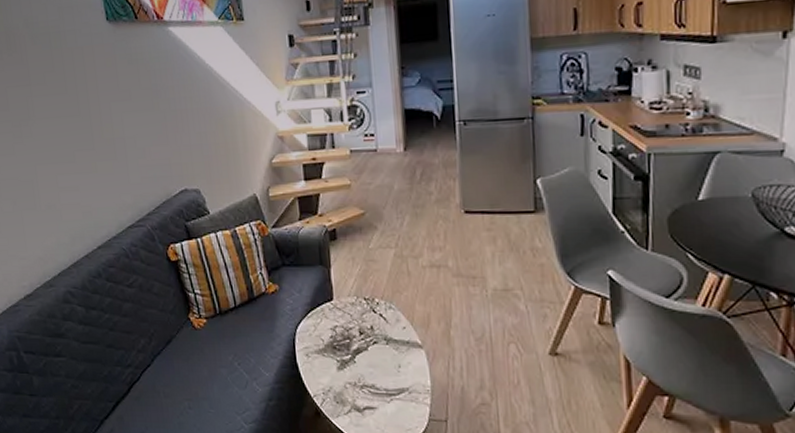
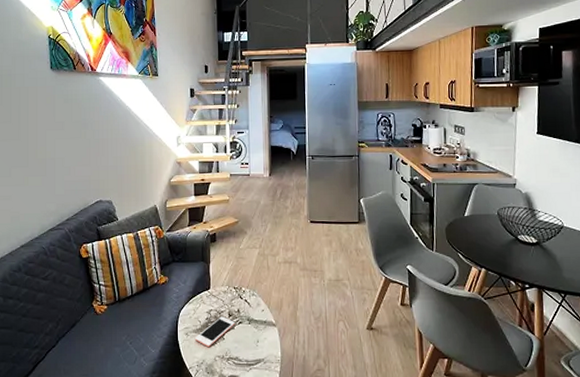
cell phone: none [318,334,368,371] -> present [195,316,235,347]

